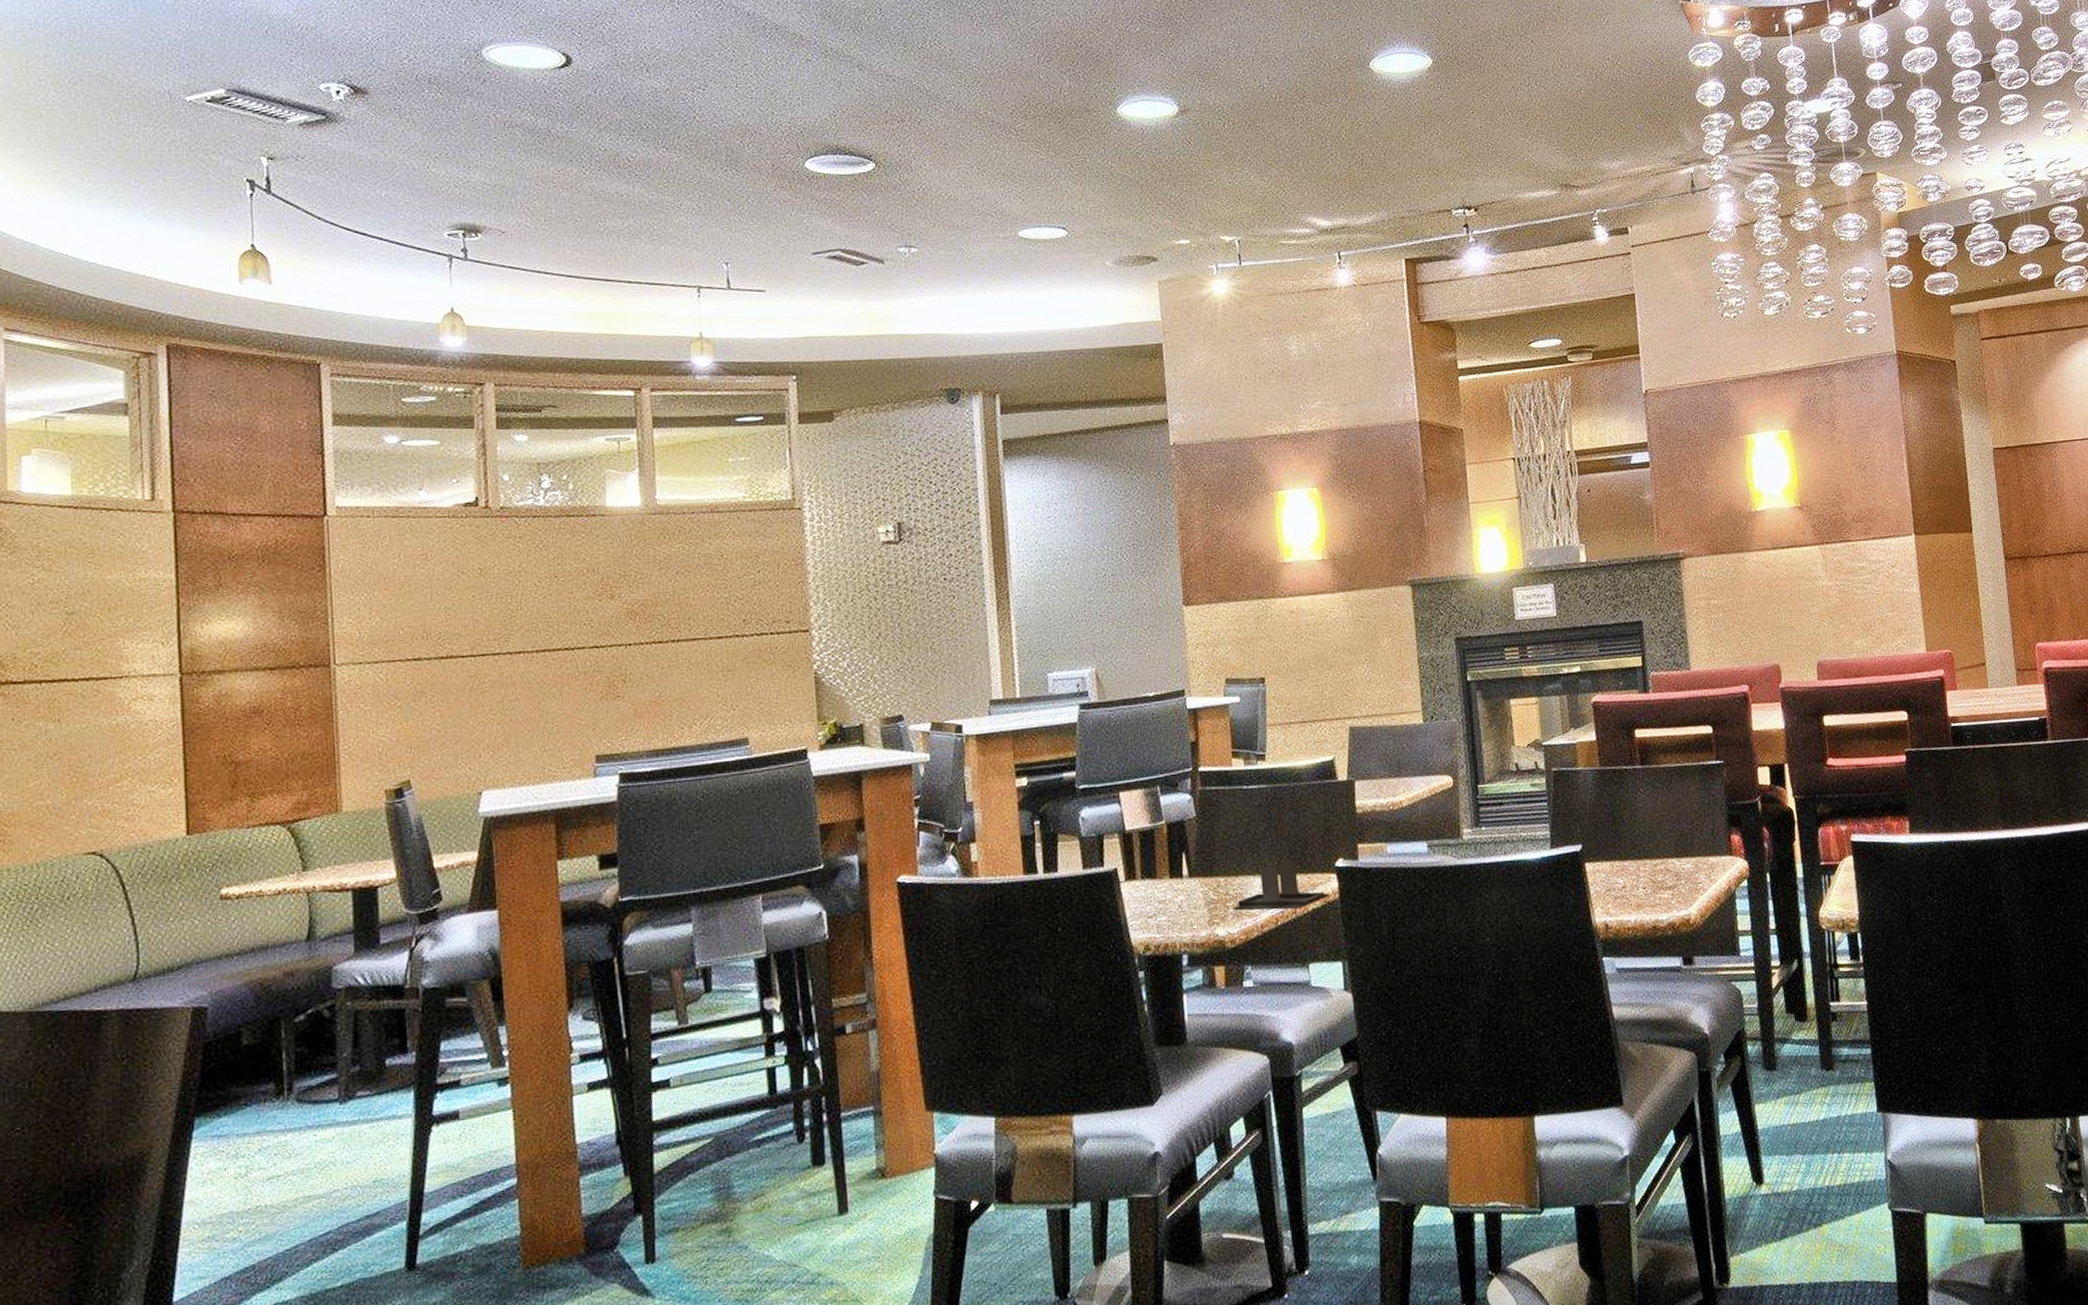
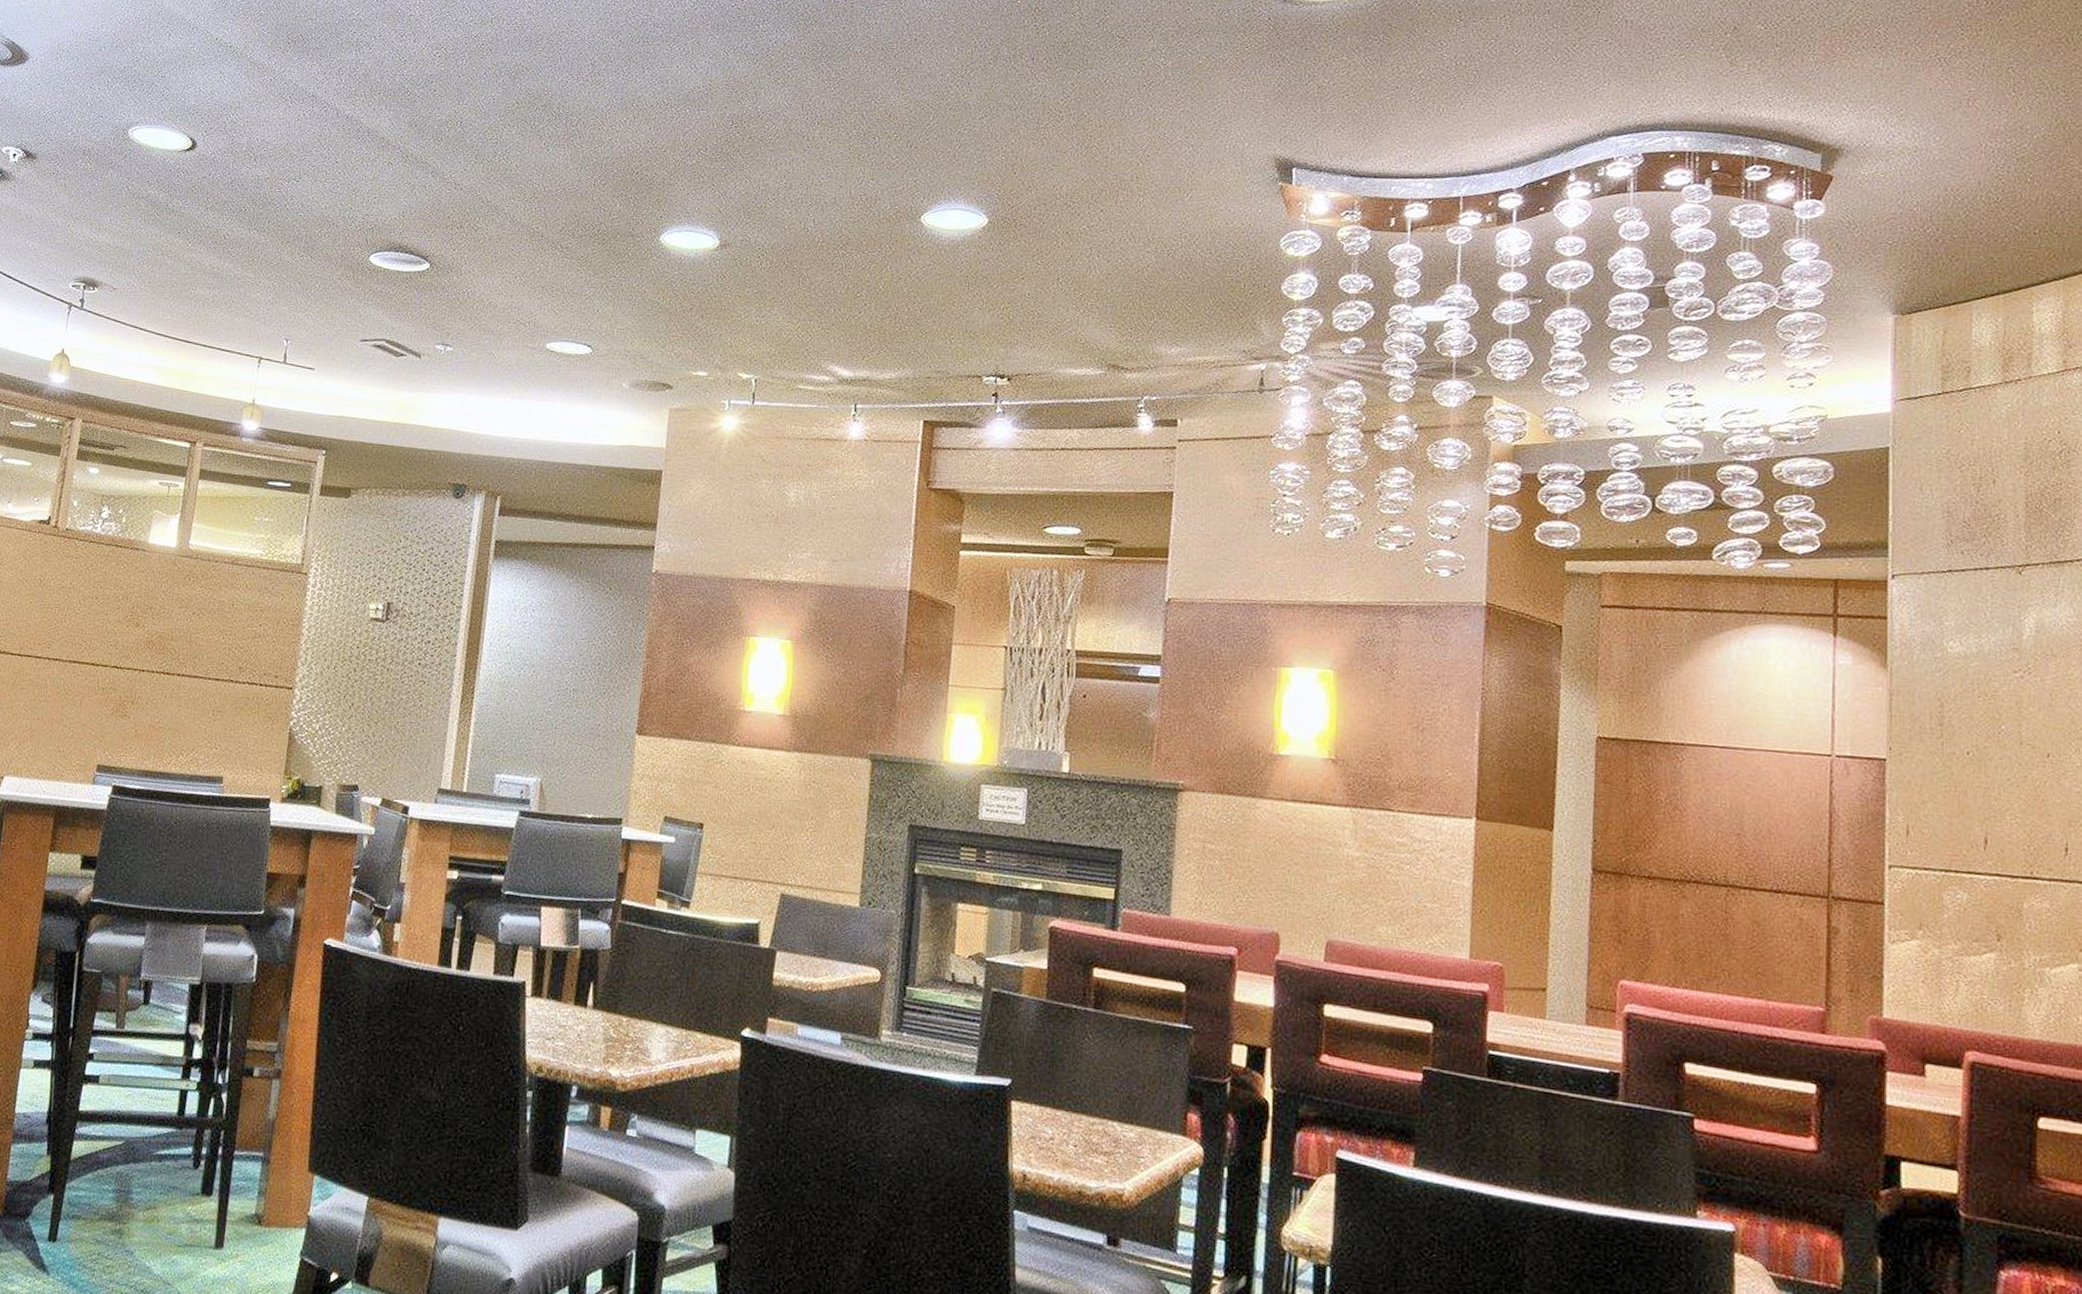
napkin holder: present [1232,861,1329,911] -> none [629,1016,730,1070]

